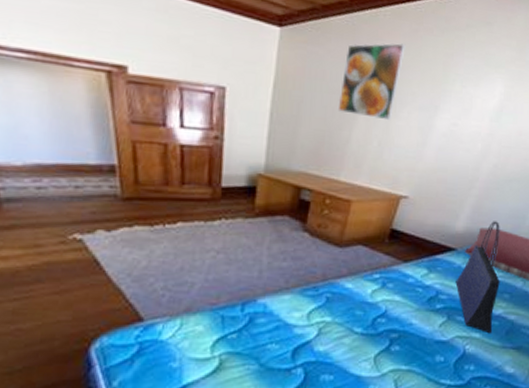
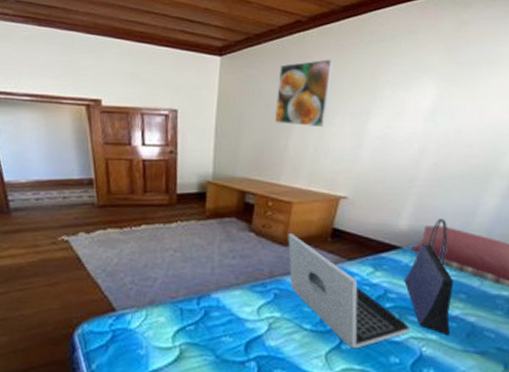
laptop: none [343,234,457,350] -> present [288,234,411,349]

